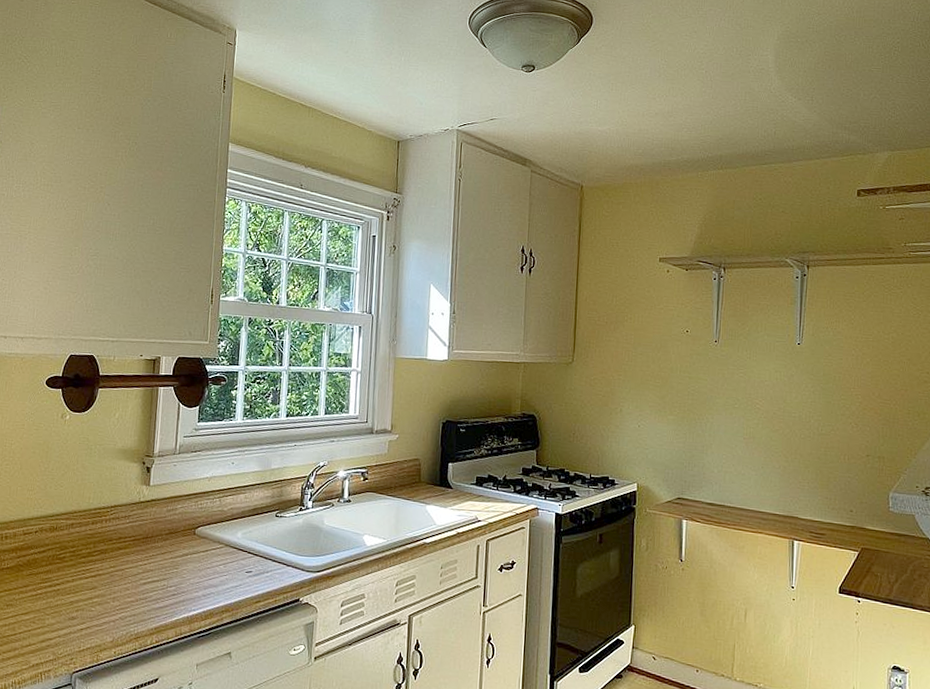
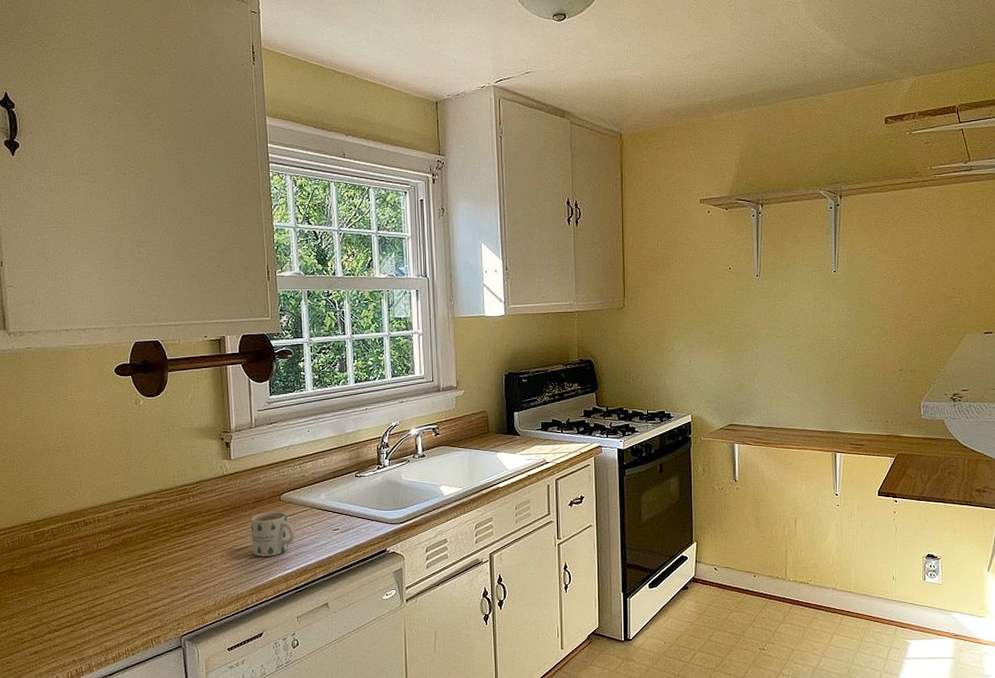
mug: none [159,545,206,595] -> present [251,511,296,557]

